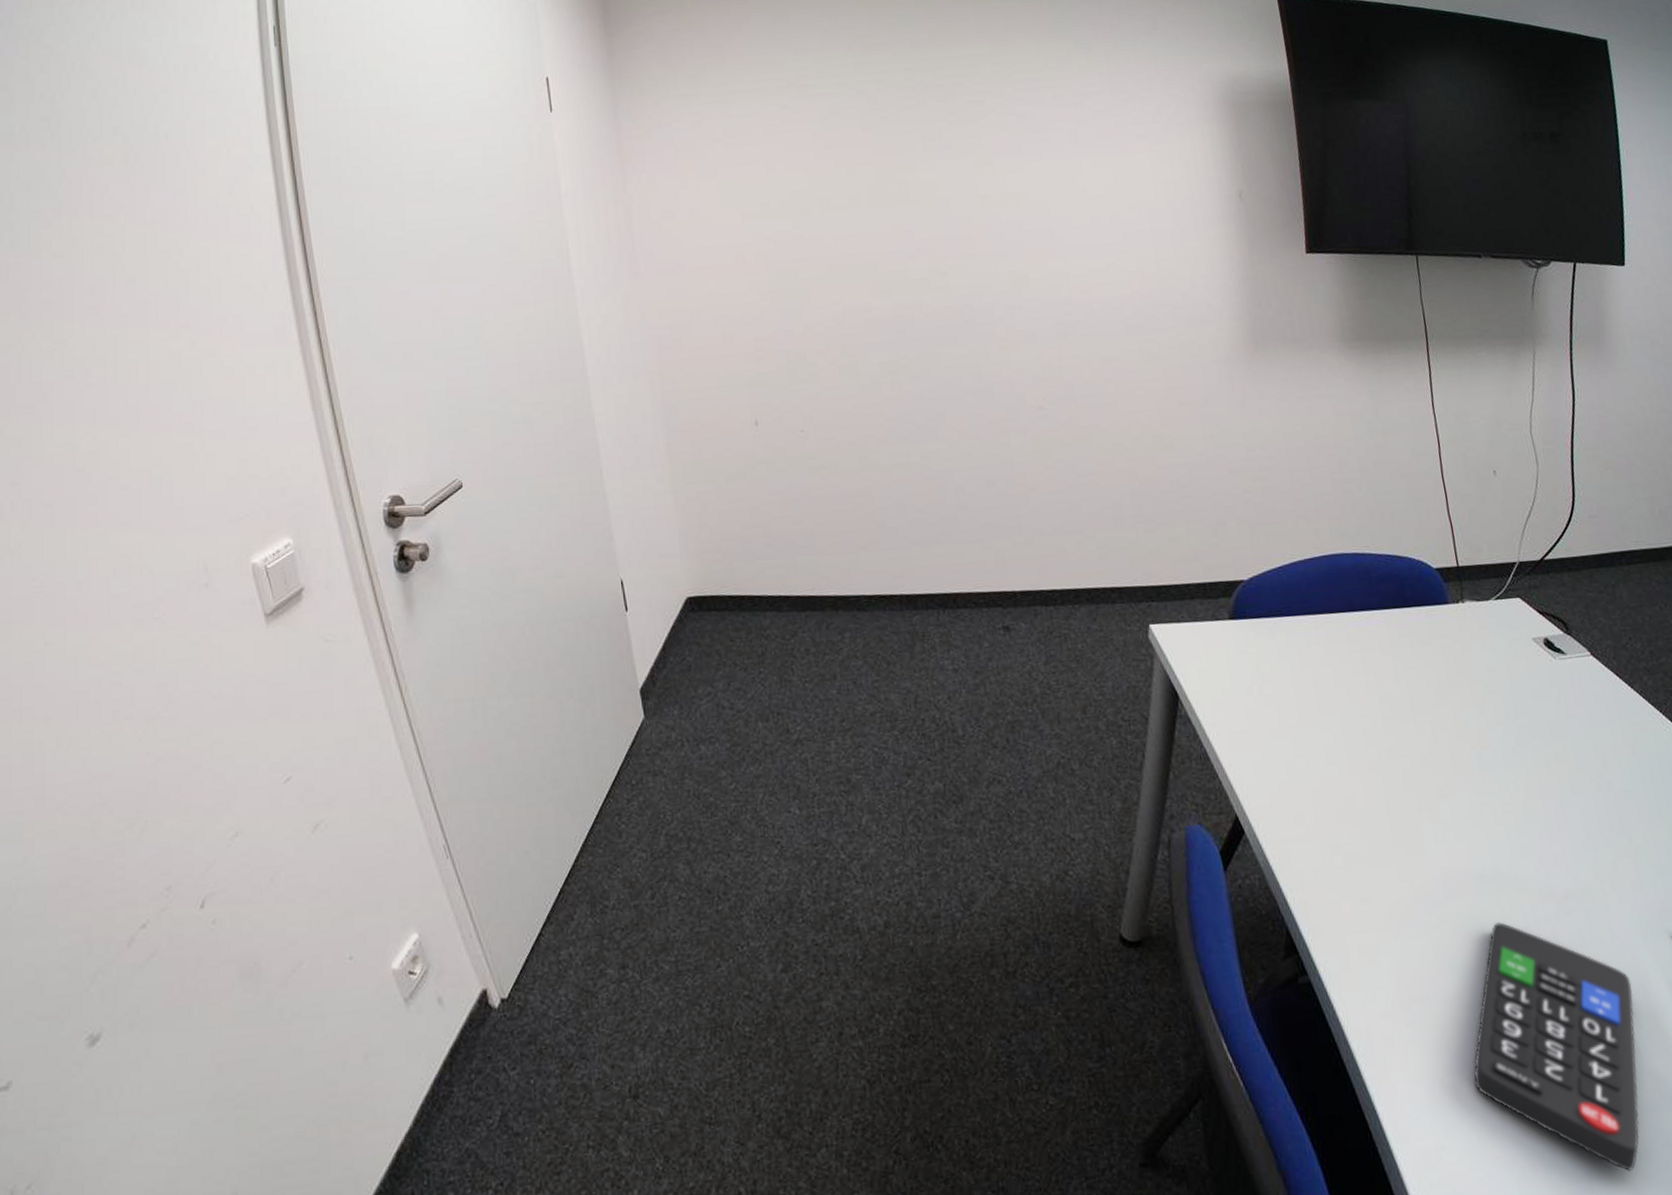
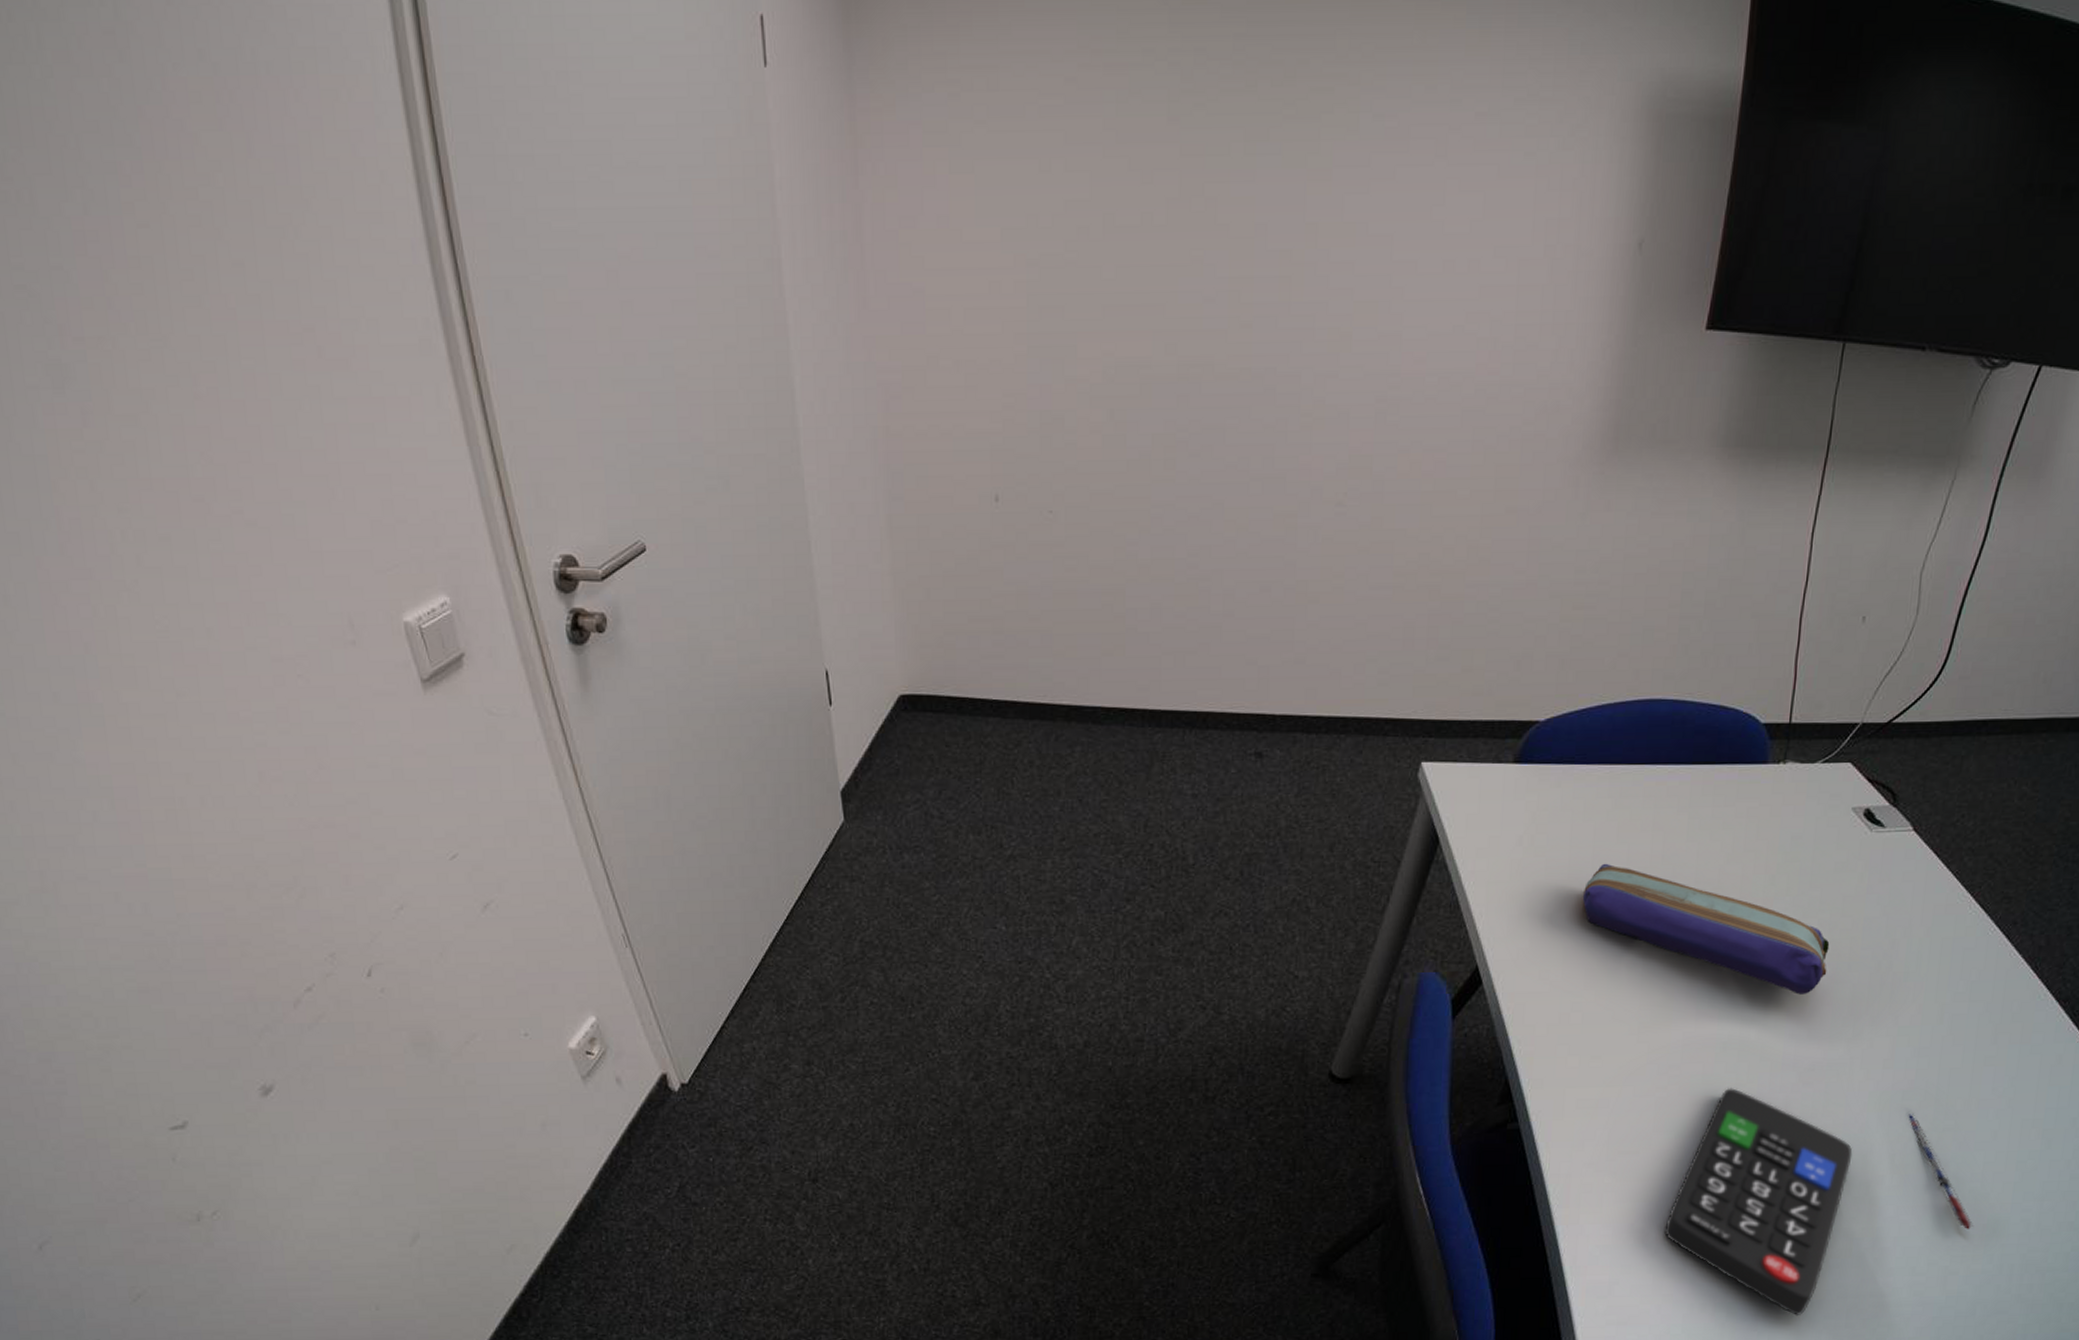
pencil case: none [1316,706,1555,821] -> present [1582,863,1830,995]

